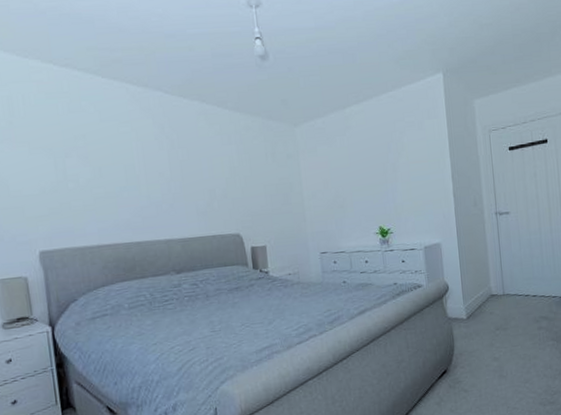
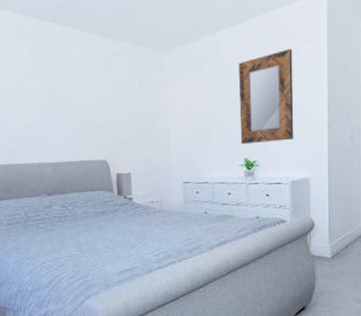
home mirror: none [368,123,424,214] -> present [238,48,294,145]

